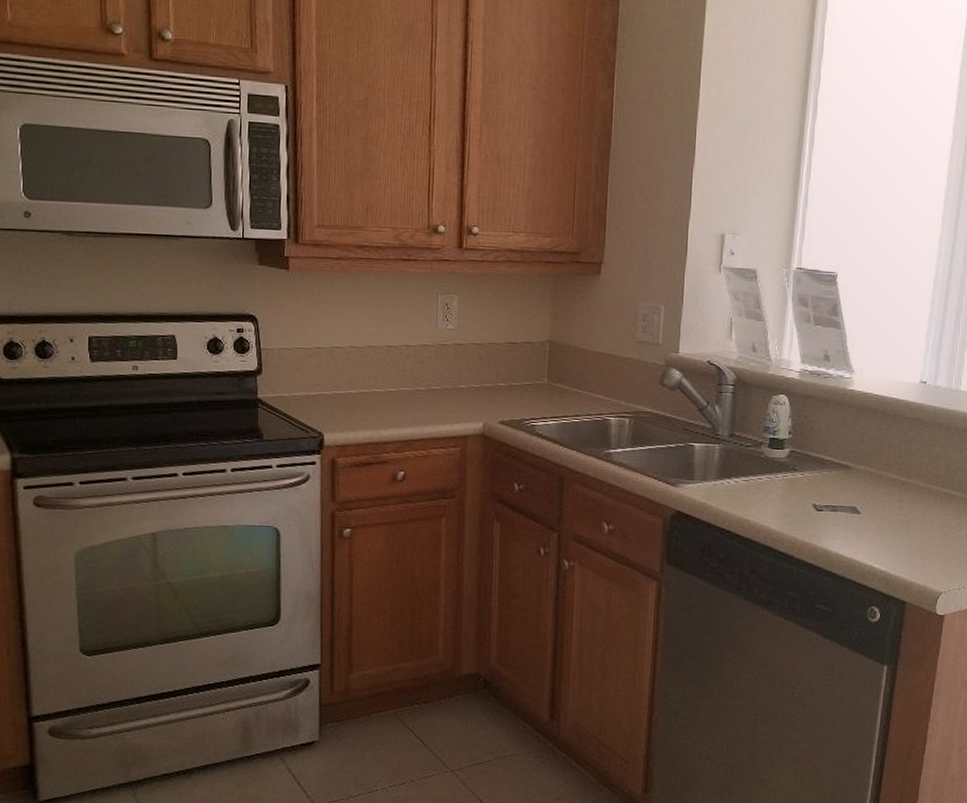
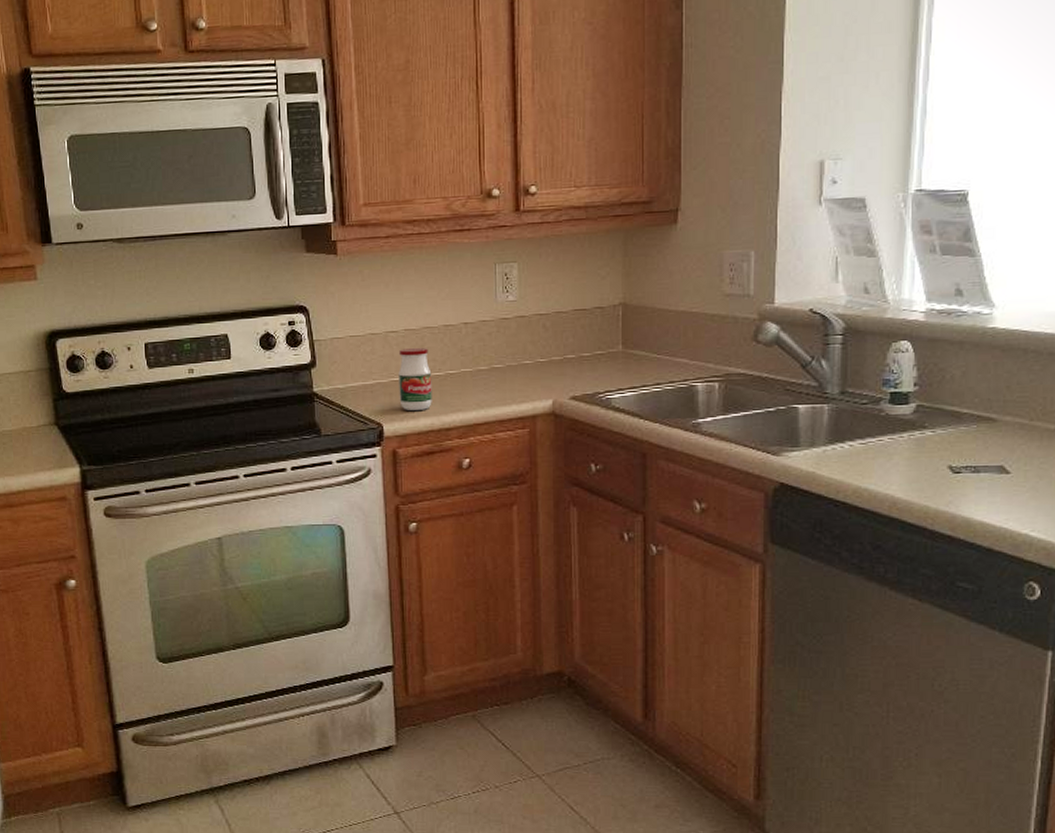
jar: none [341,364,373,424] -> present [398,348,432,412]

